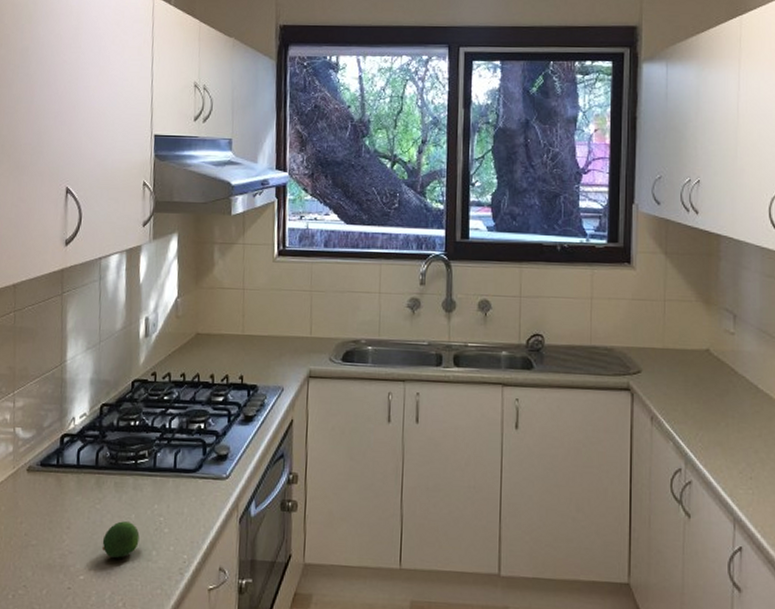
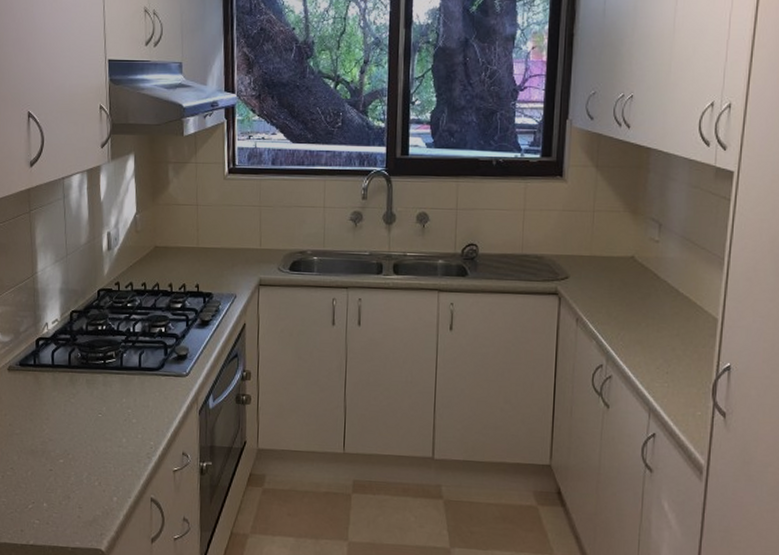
fruit: present [101,521,140,558] -> none [78,413,111,444]

